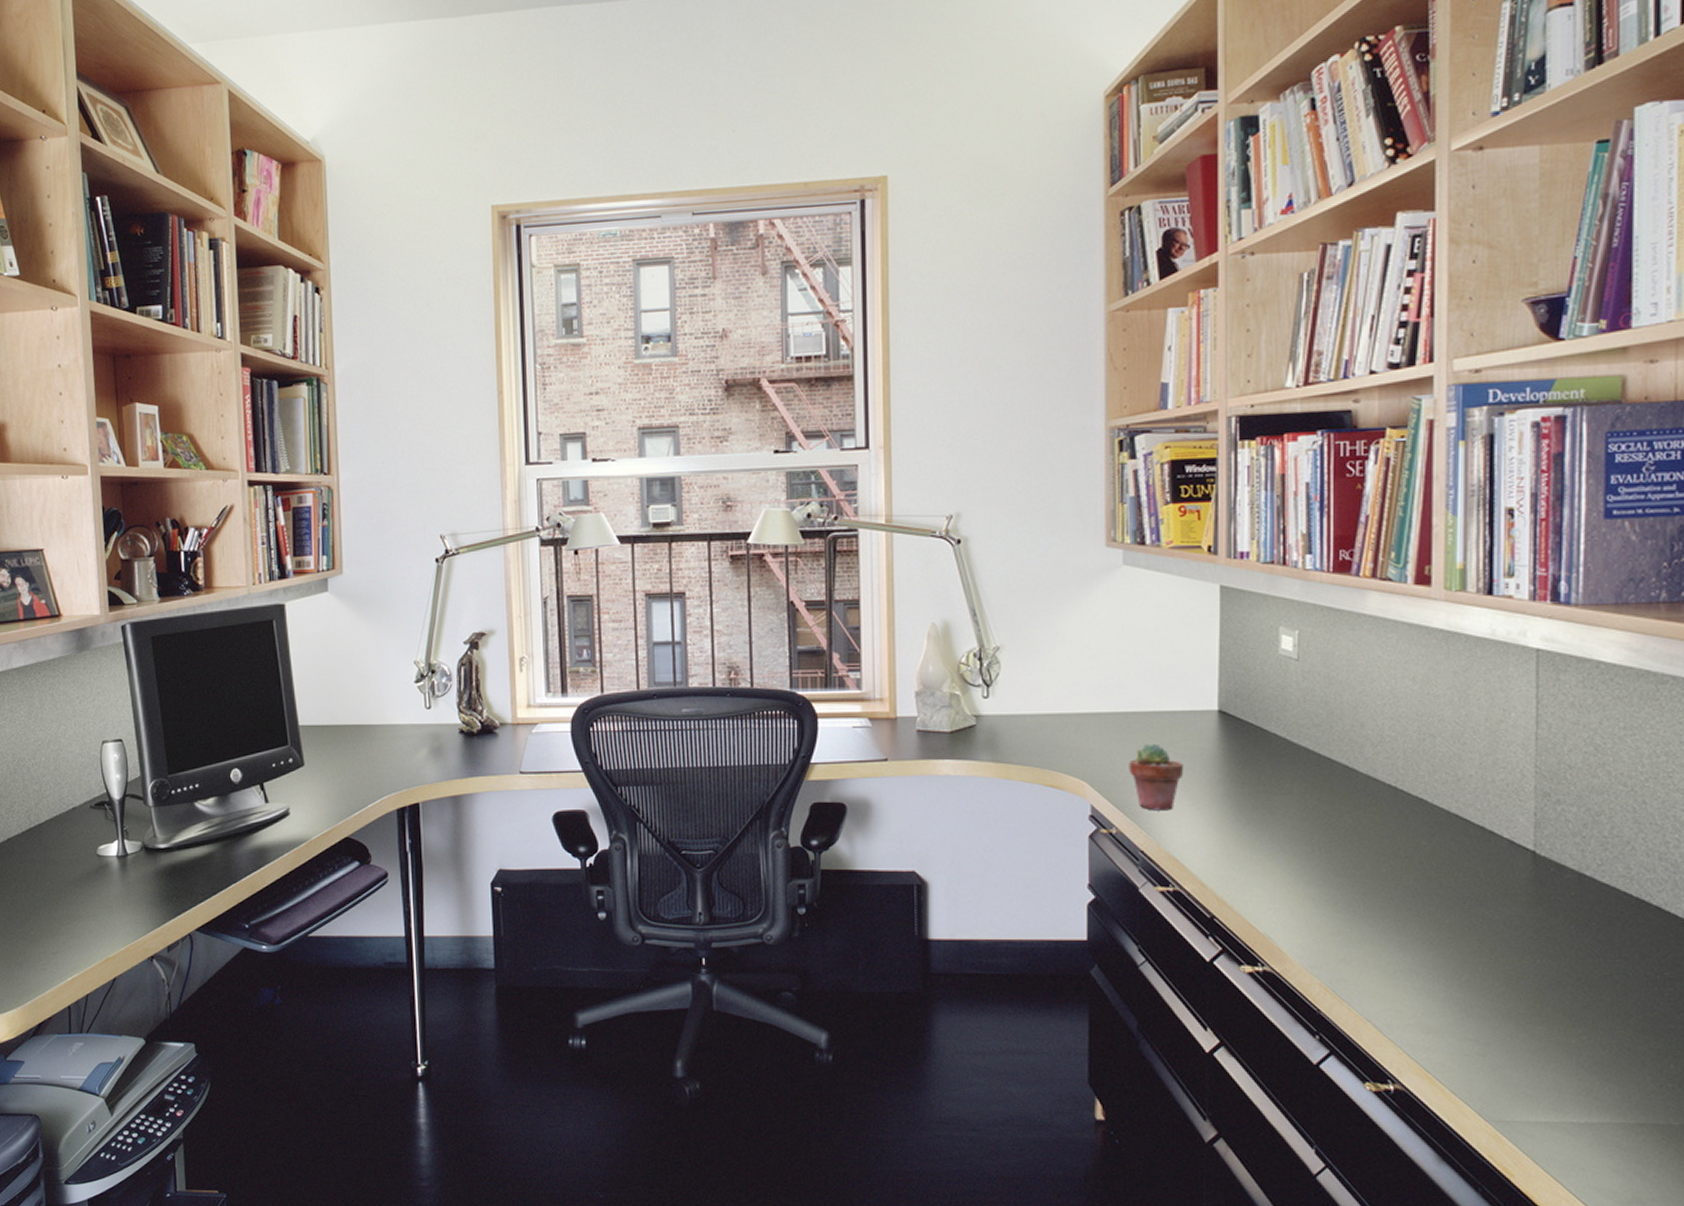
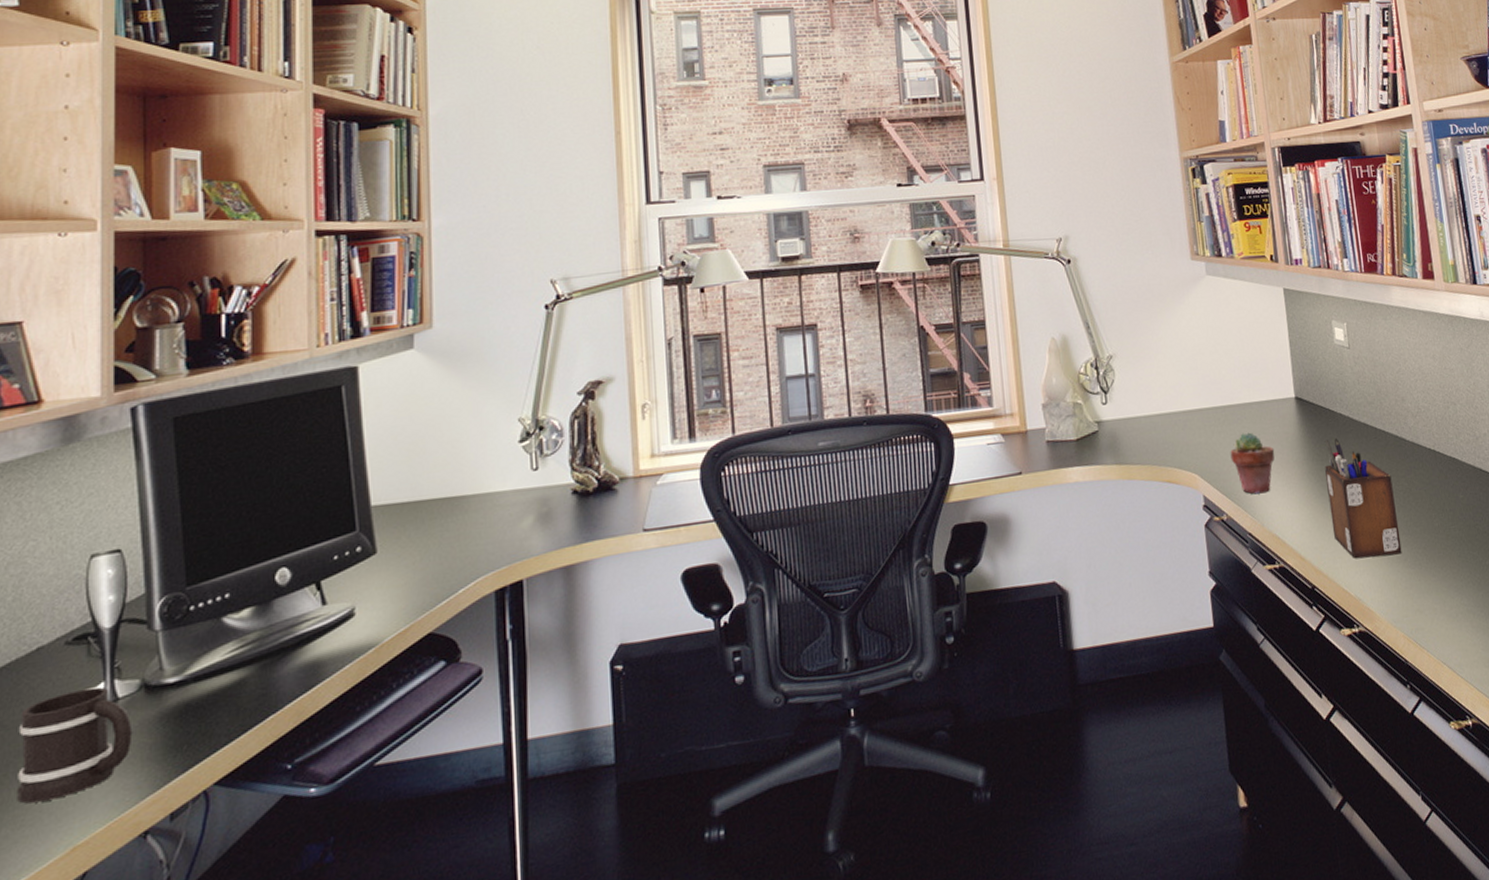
mug: none [65,843,139,922] -> present [17,686,133,804]
desk organizer: none [1245,761,1333,897] -> present [1324,438,1402,559]

